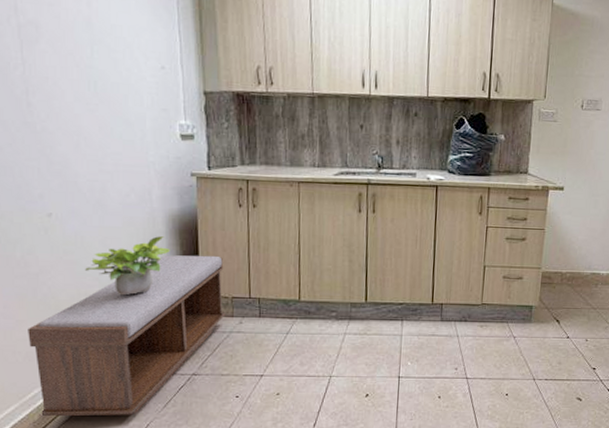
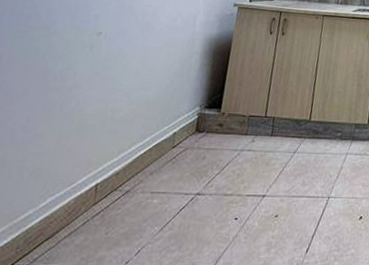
bench: present [28,255,226,417] -> none [26,74,248,242]
potted plant: present [85,236,171,296] -> none [118,56,203,112]

